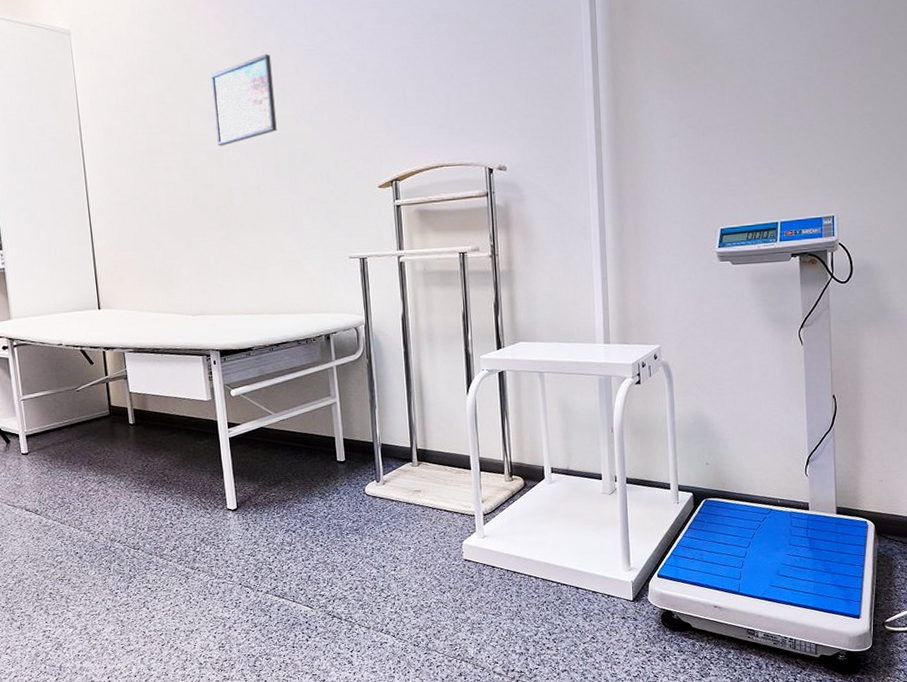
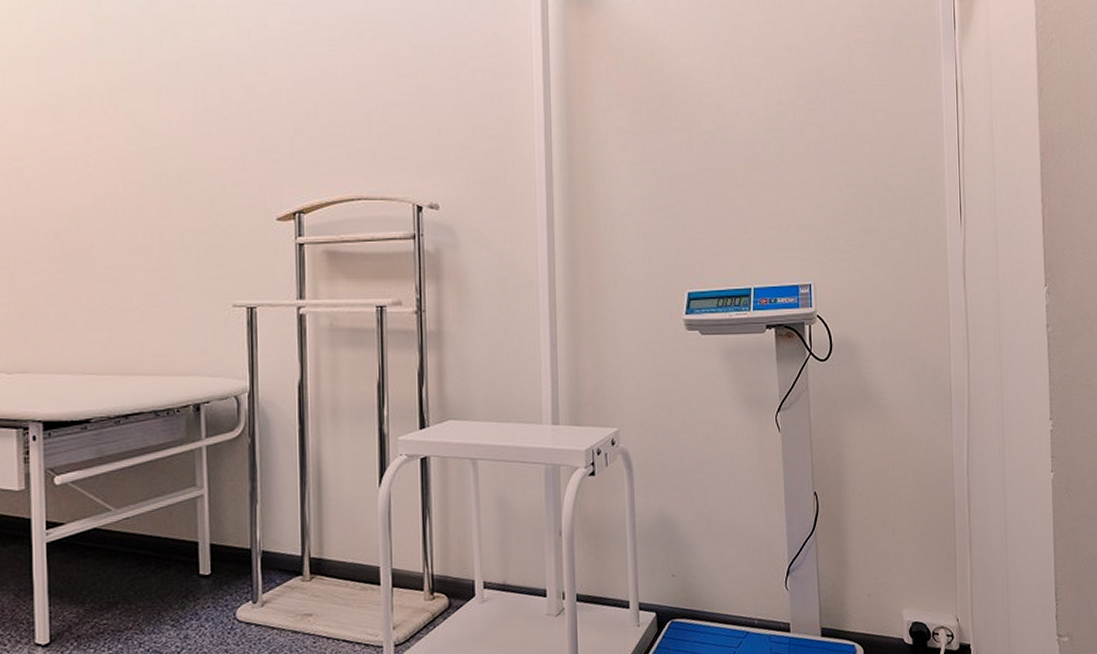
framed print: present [211,54,277,147] -> none [62,46,147,155]

